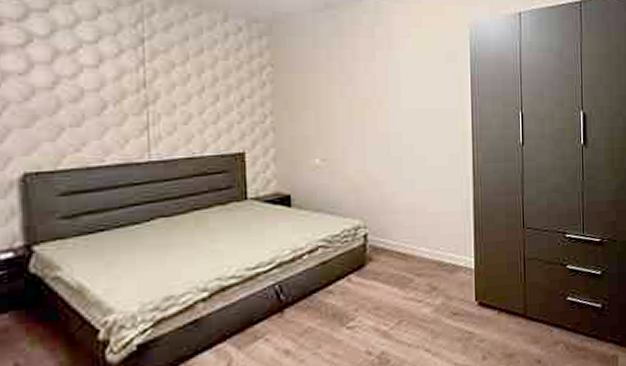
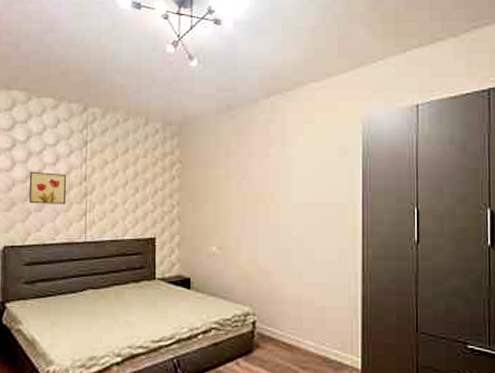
wall art: none [57,75,118,118] -> present [29,171,67,204]

